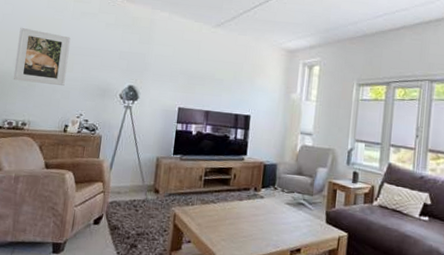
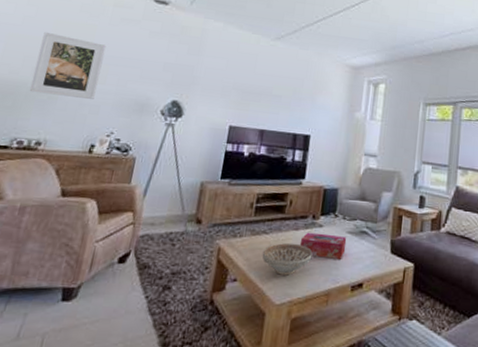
decorative bowl: none [211,211,255,240] -> present [262,243,313,276]
tissue box: none [243,202,286,227] -> present [299,232,347,259]

